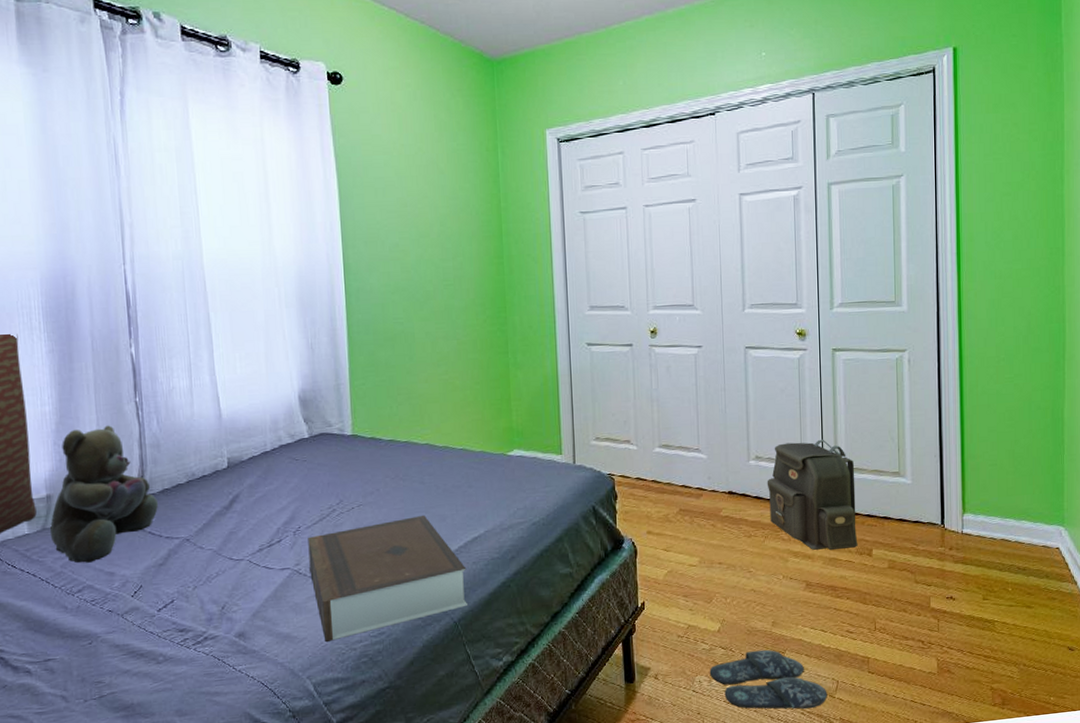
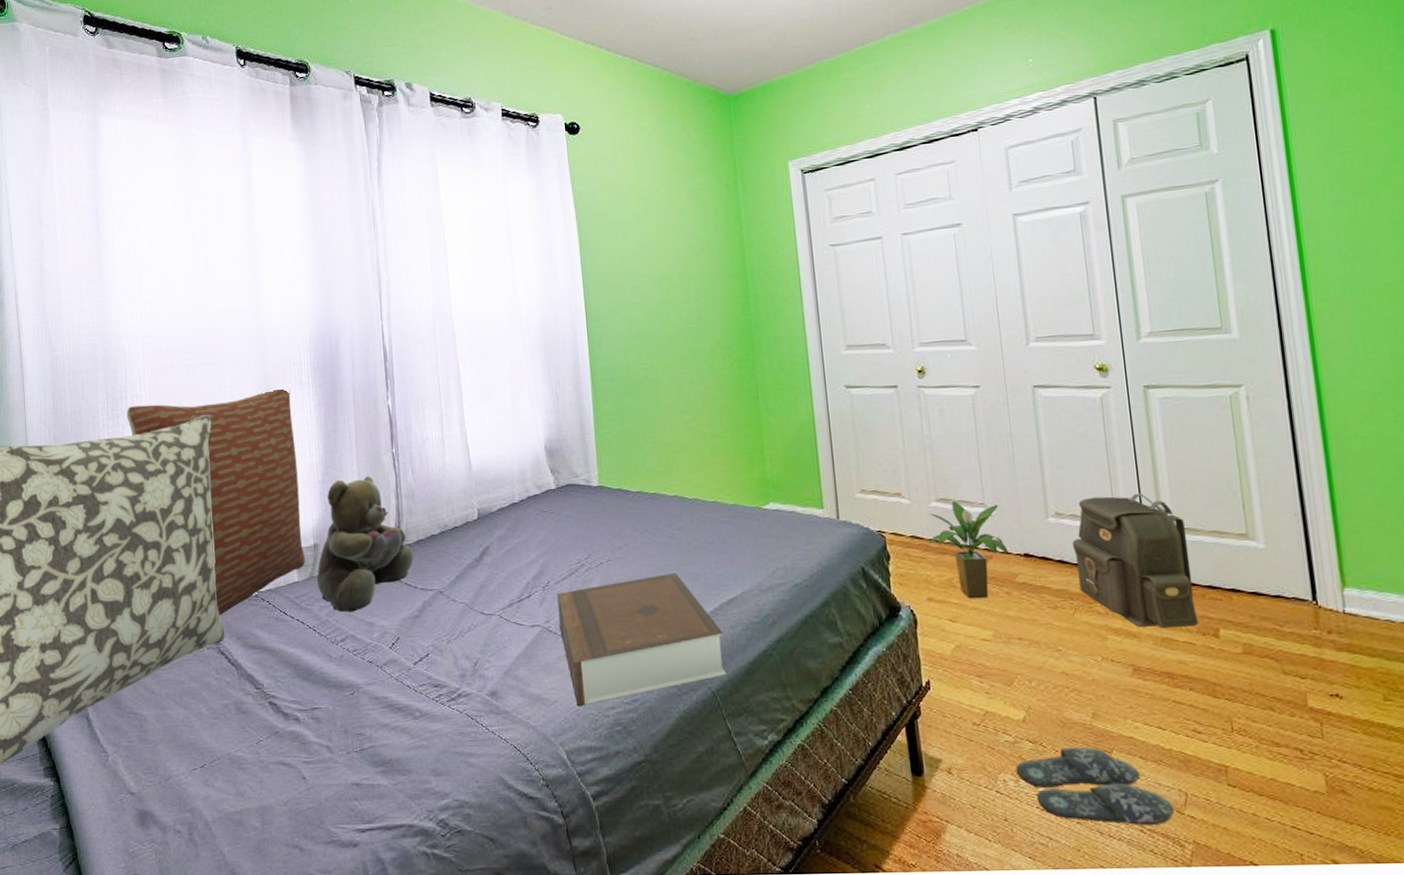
potted plant: none [650,446,716,530] -> present [928,500,1009,598]

